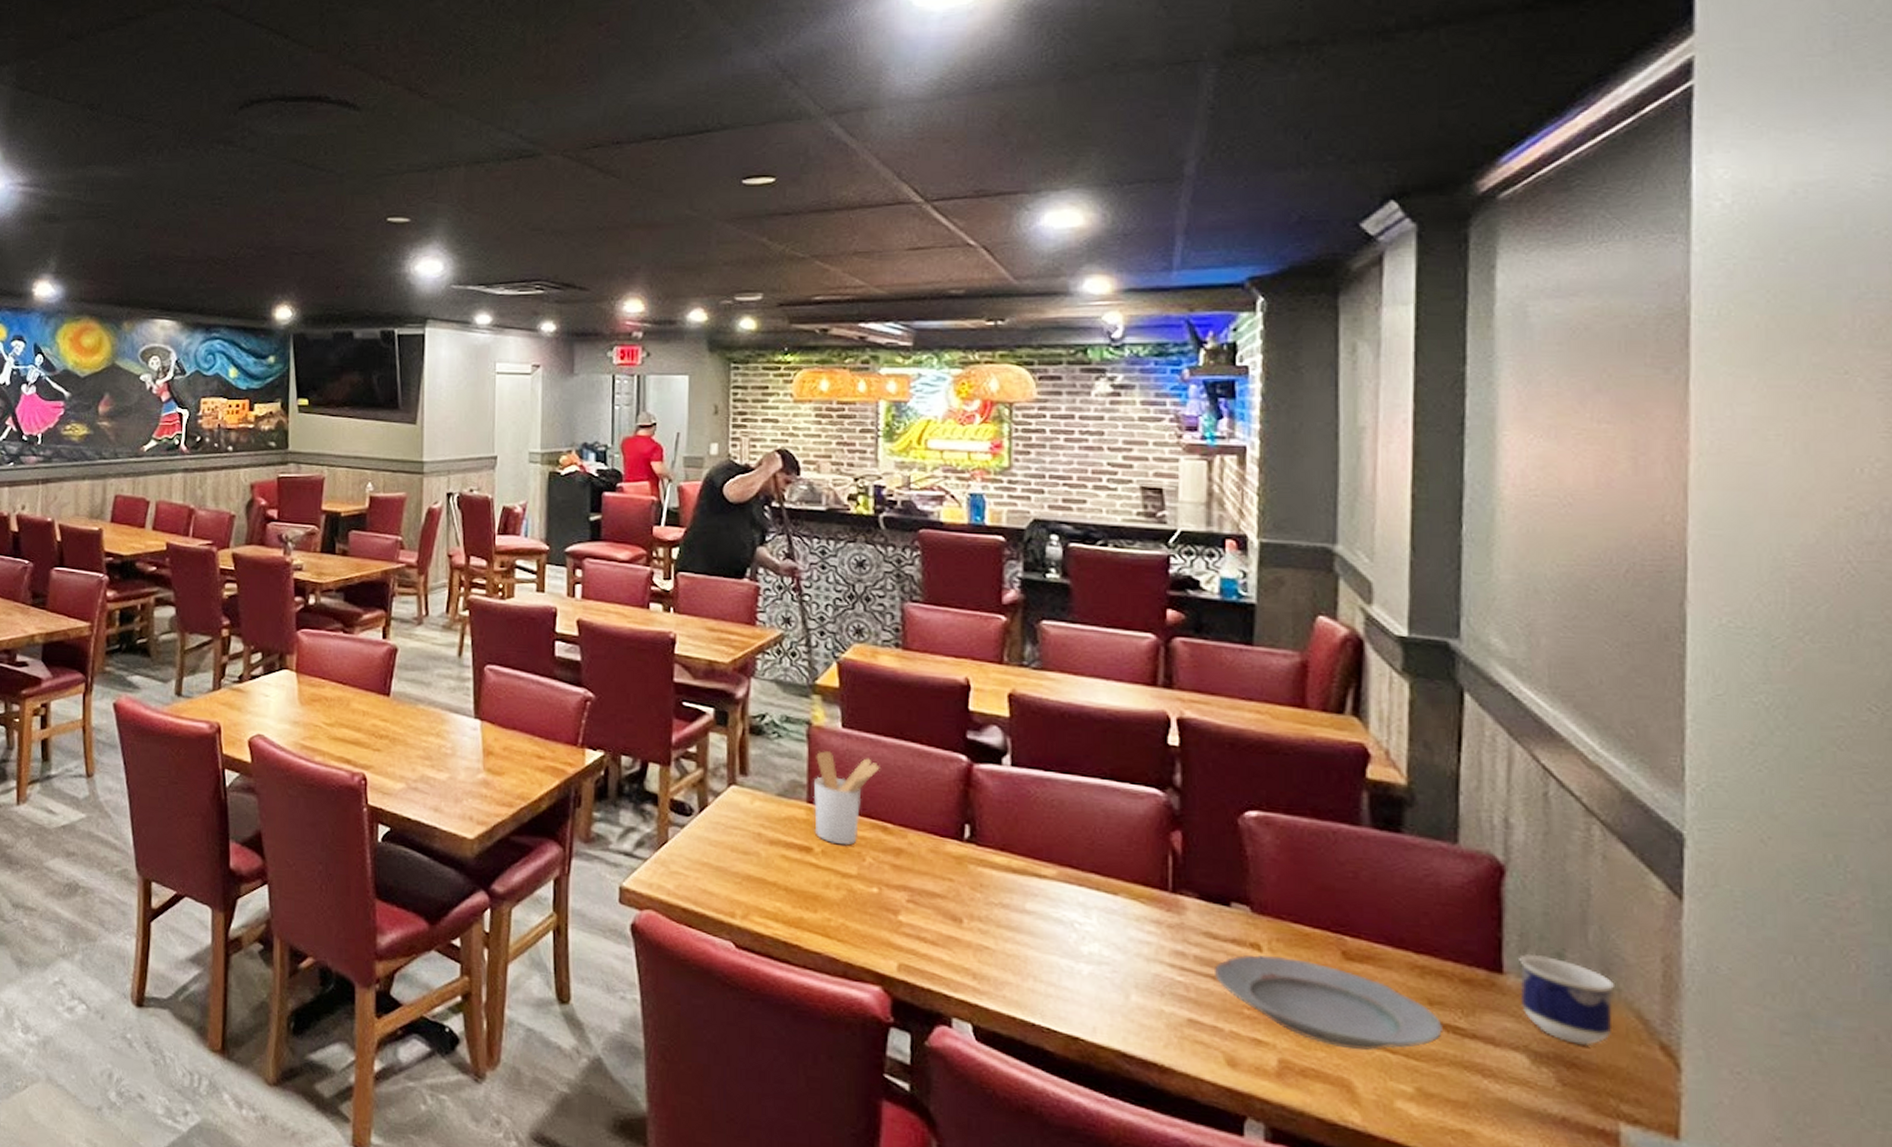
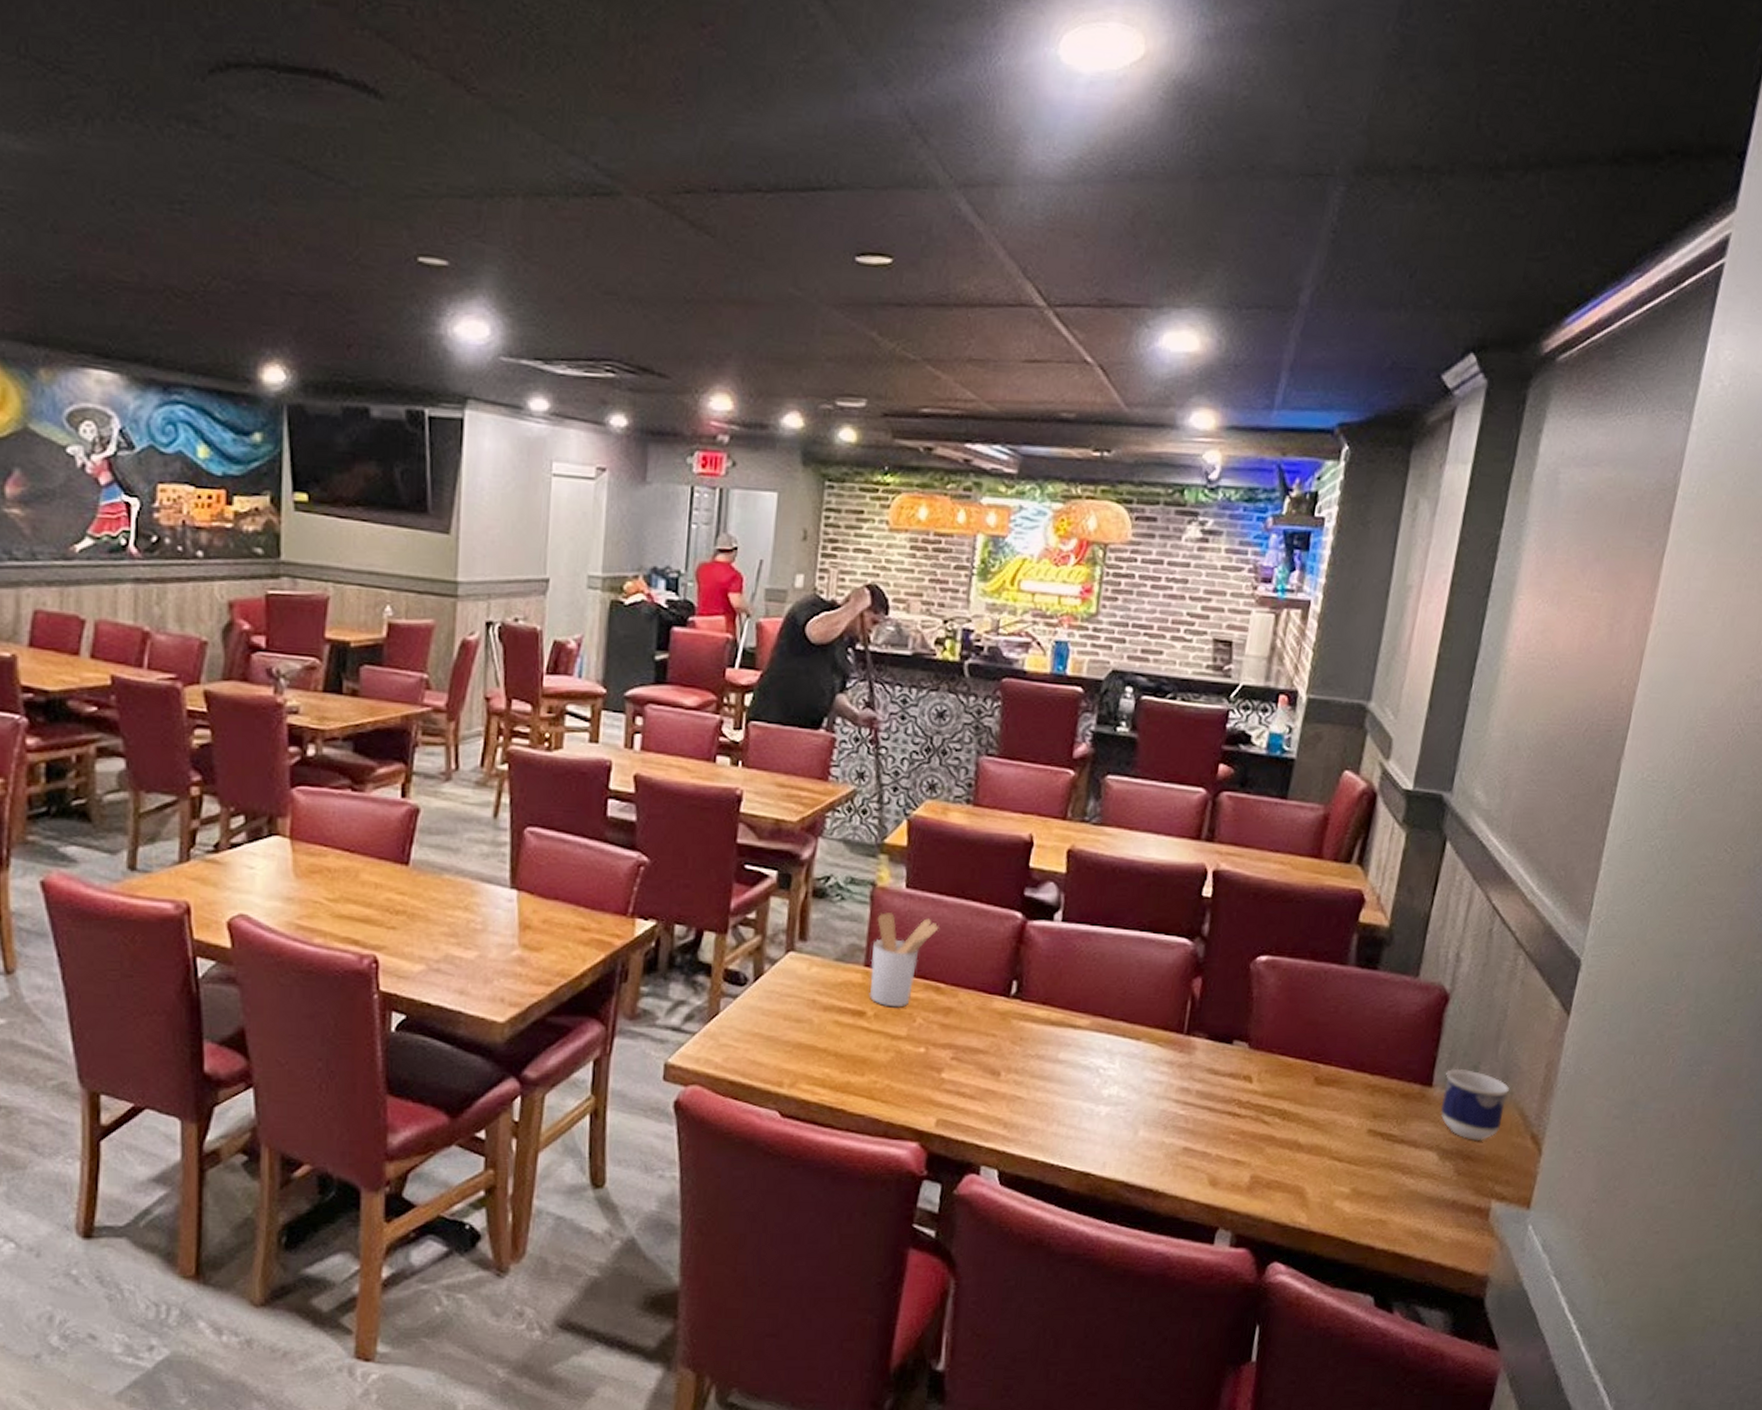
plate: present [1213,955,1442,1051] -> none [1211,1086,1381,1162]

